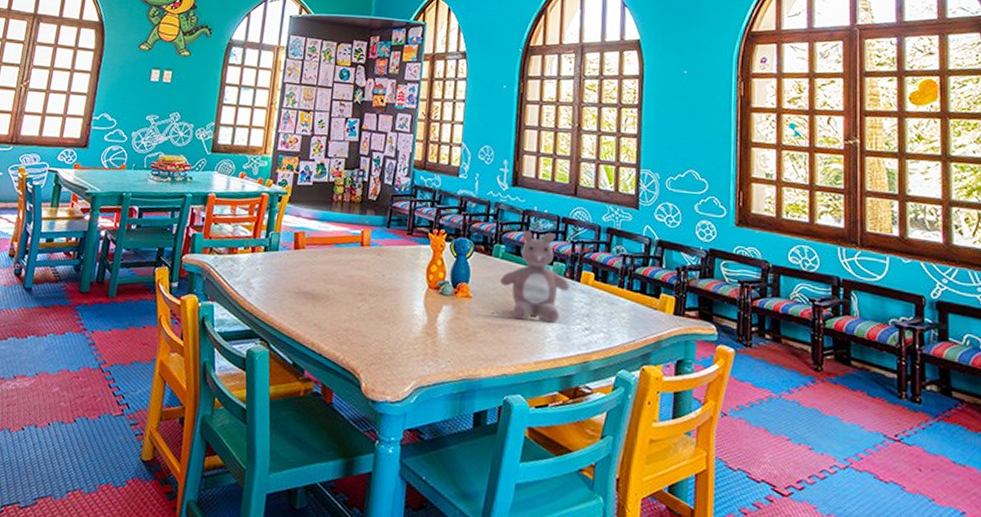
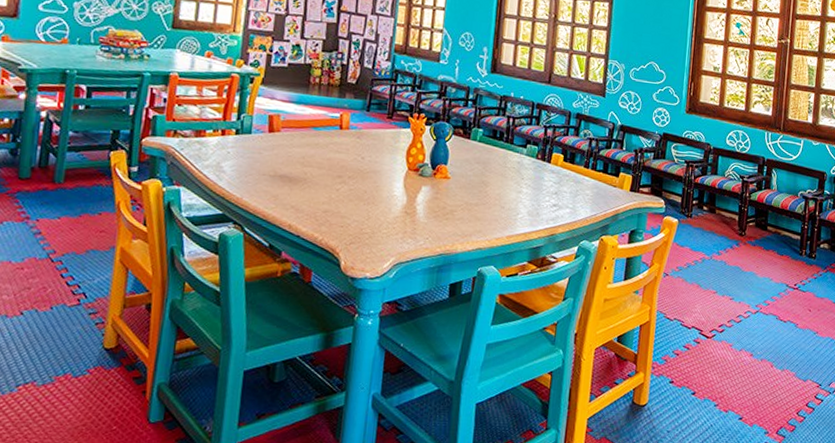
stuffed animal: present [500,231,571,323] -> none [477,116,542,201]

